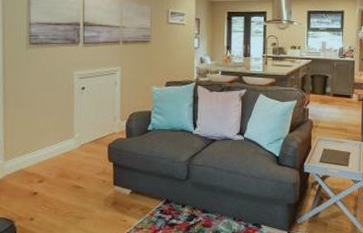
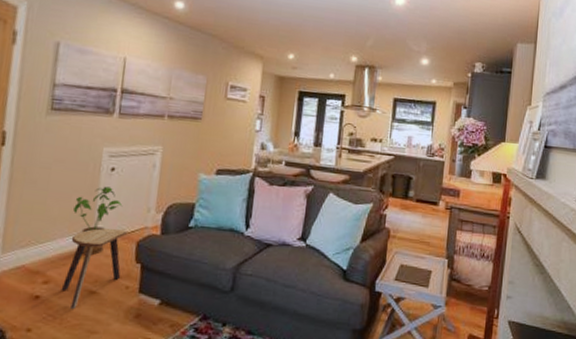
stool: none [53,136,99,201] -> present [61,228,127,309]
house plant: none [56,102,94,157] -> present [73,186,123,255]

